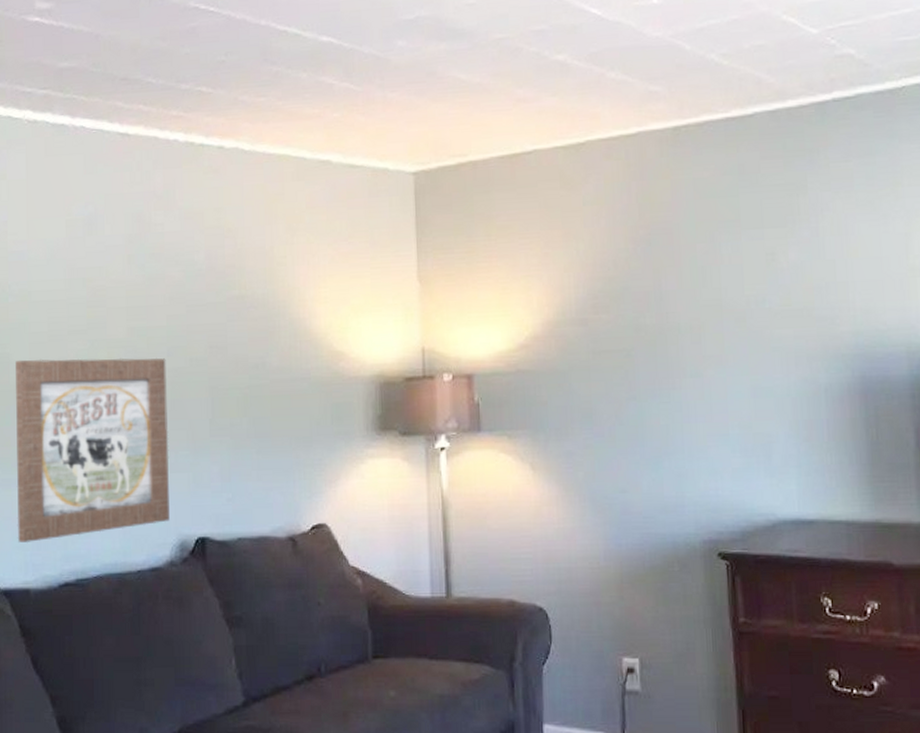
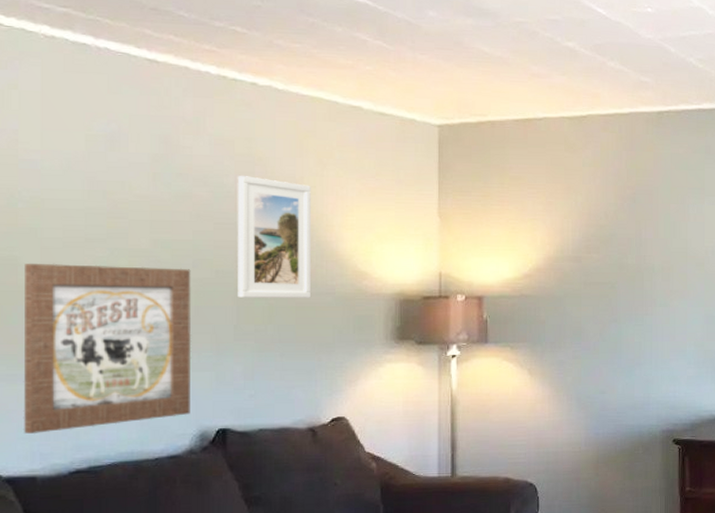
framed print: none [207,250,286,388] -> present [237,176,312,298]

